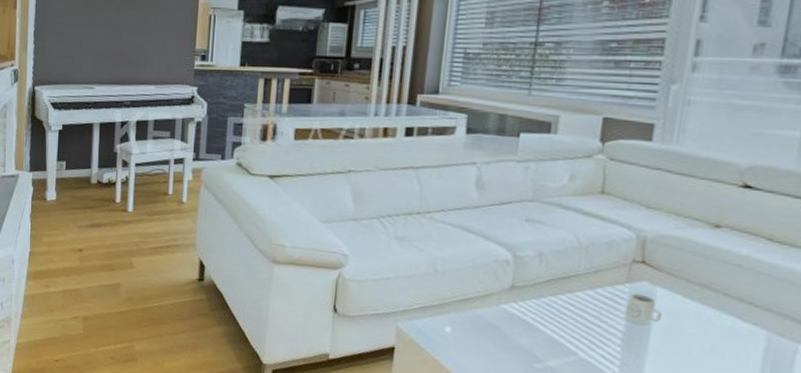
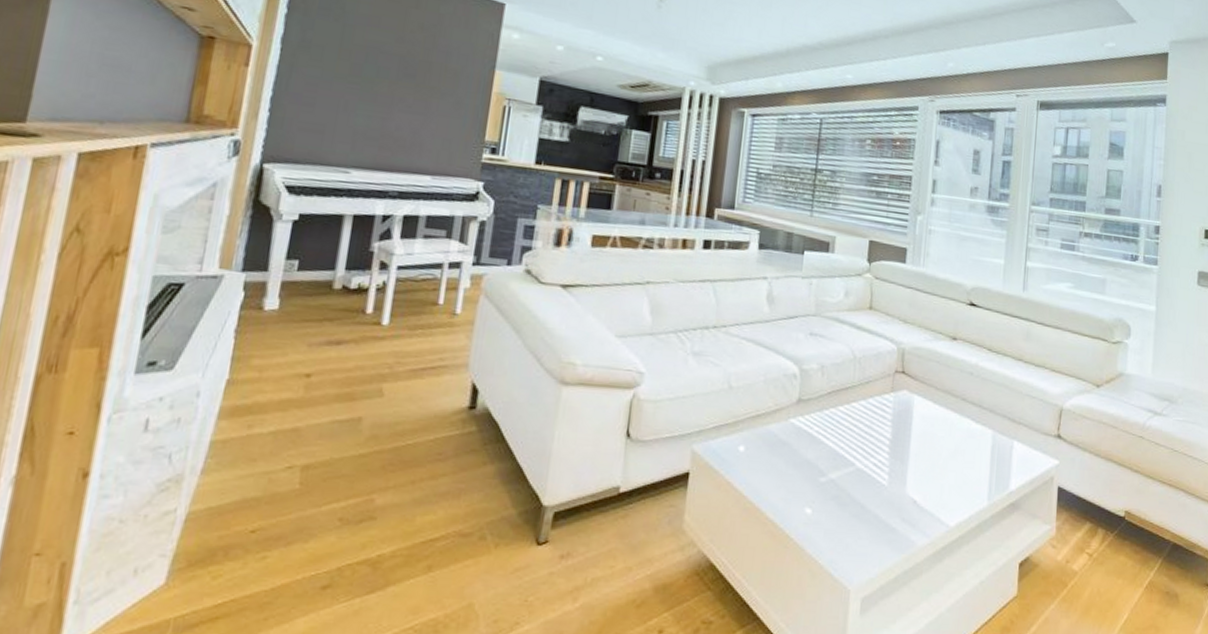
mug: present [625,294,662,326] -> none [891,402,919,432]

